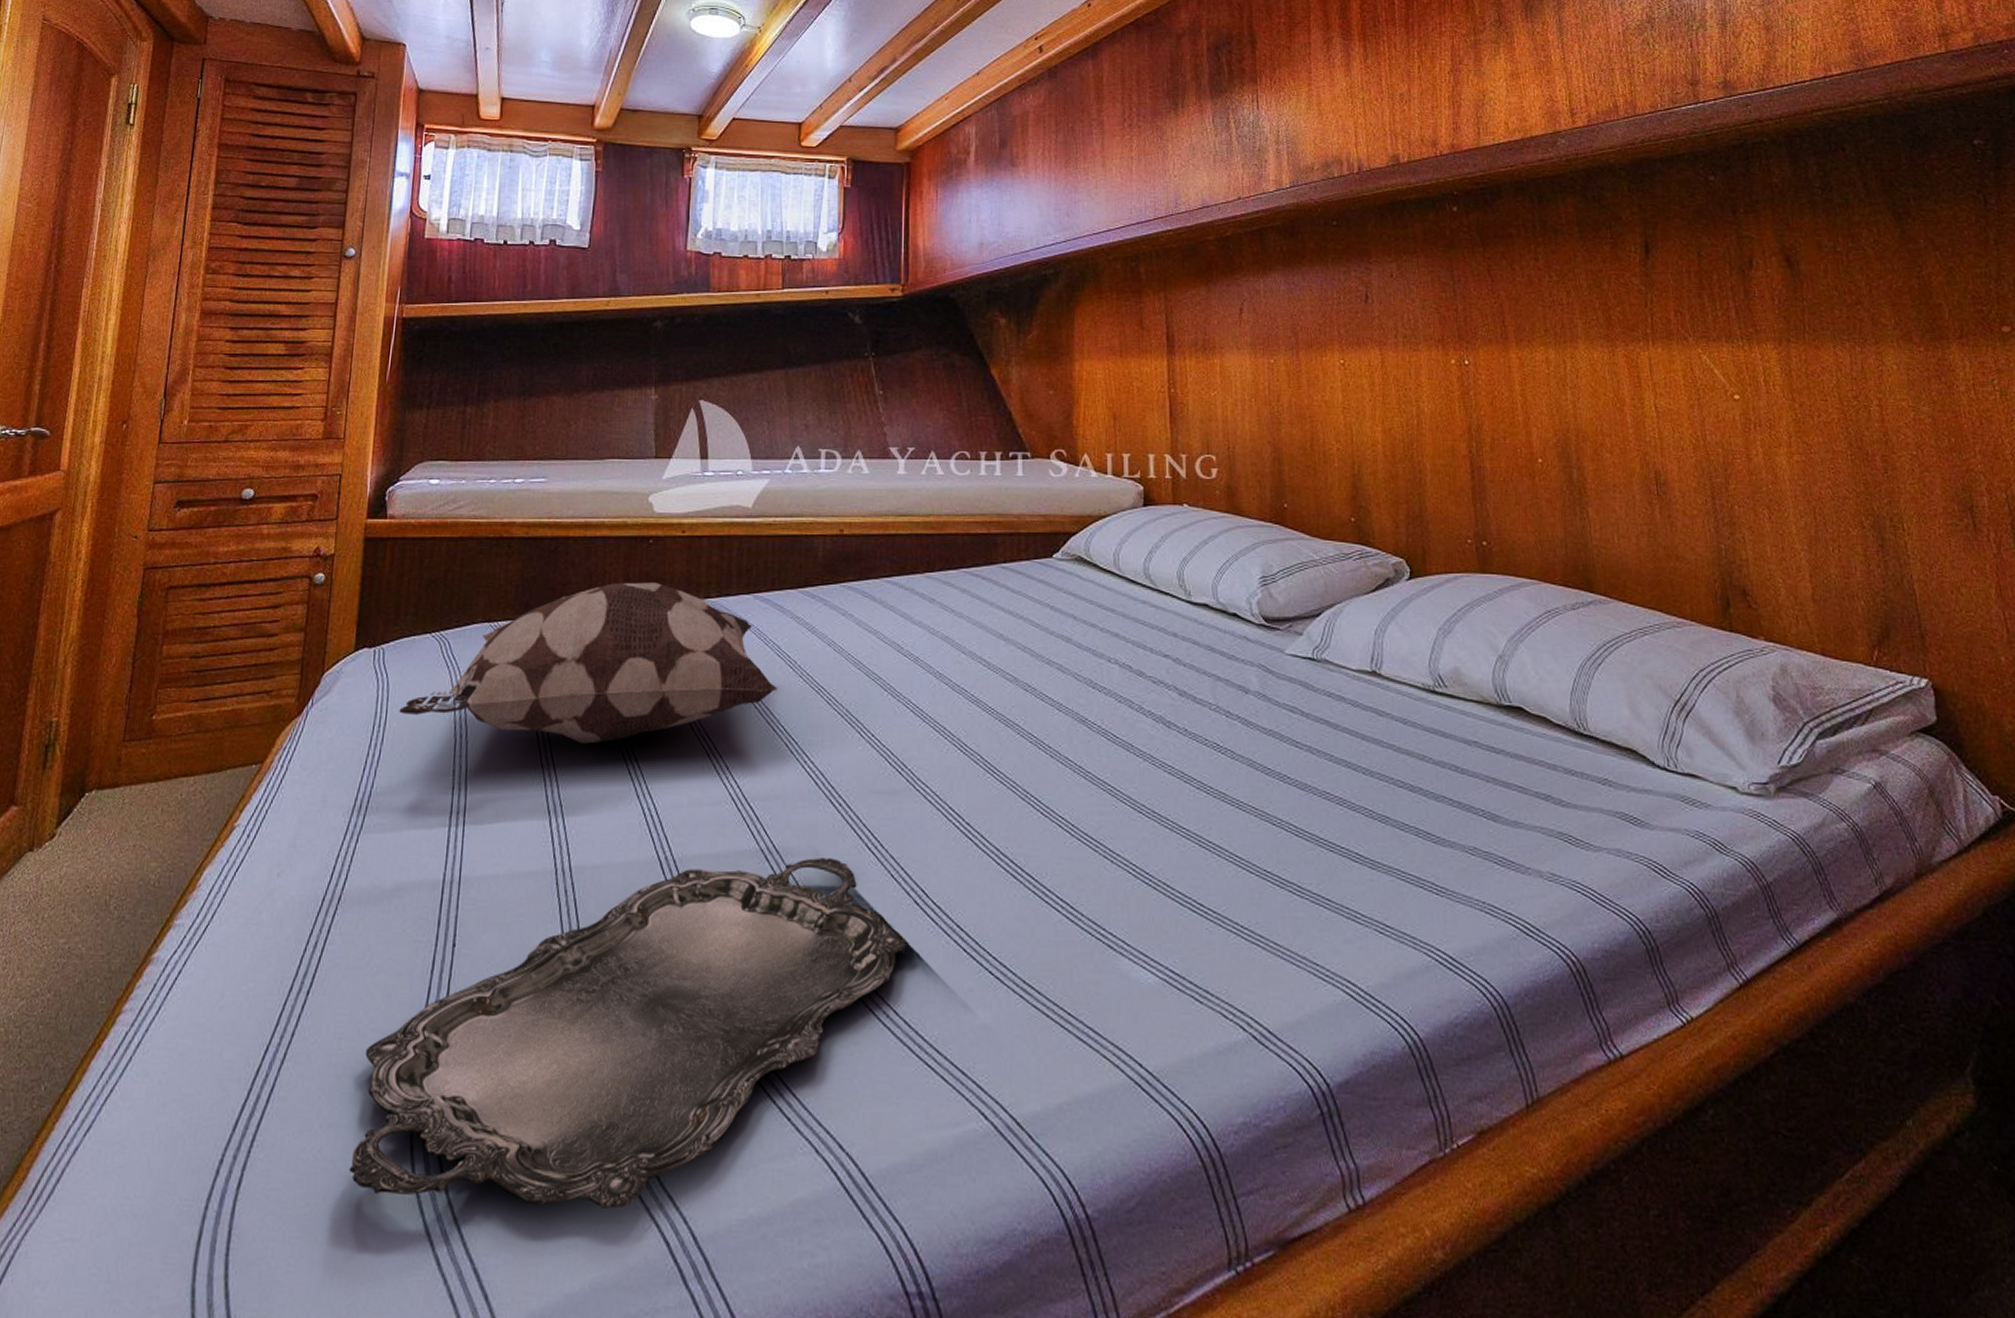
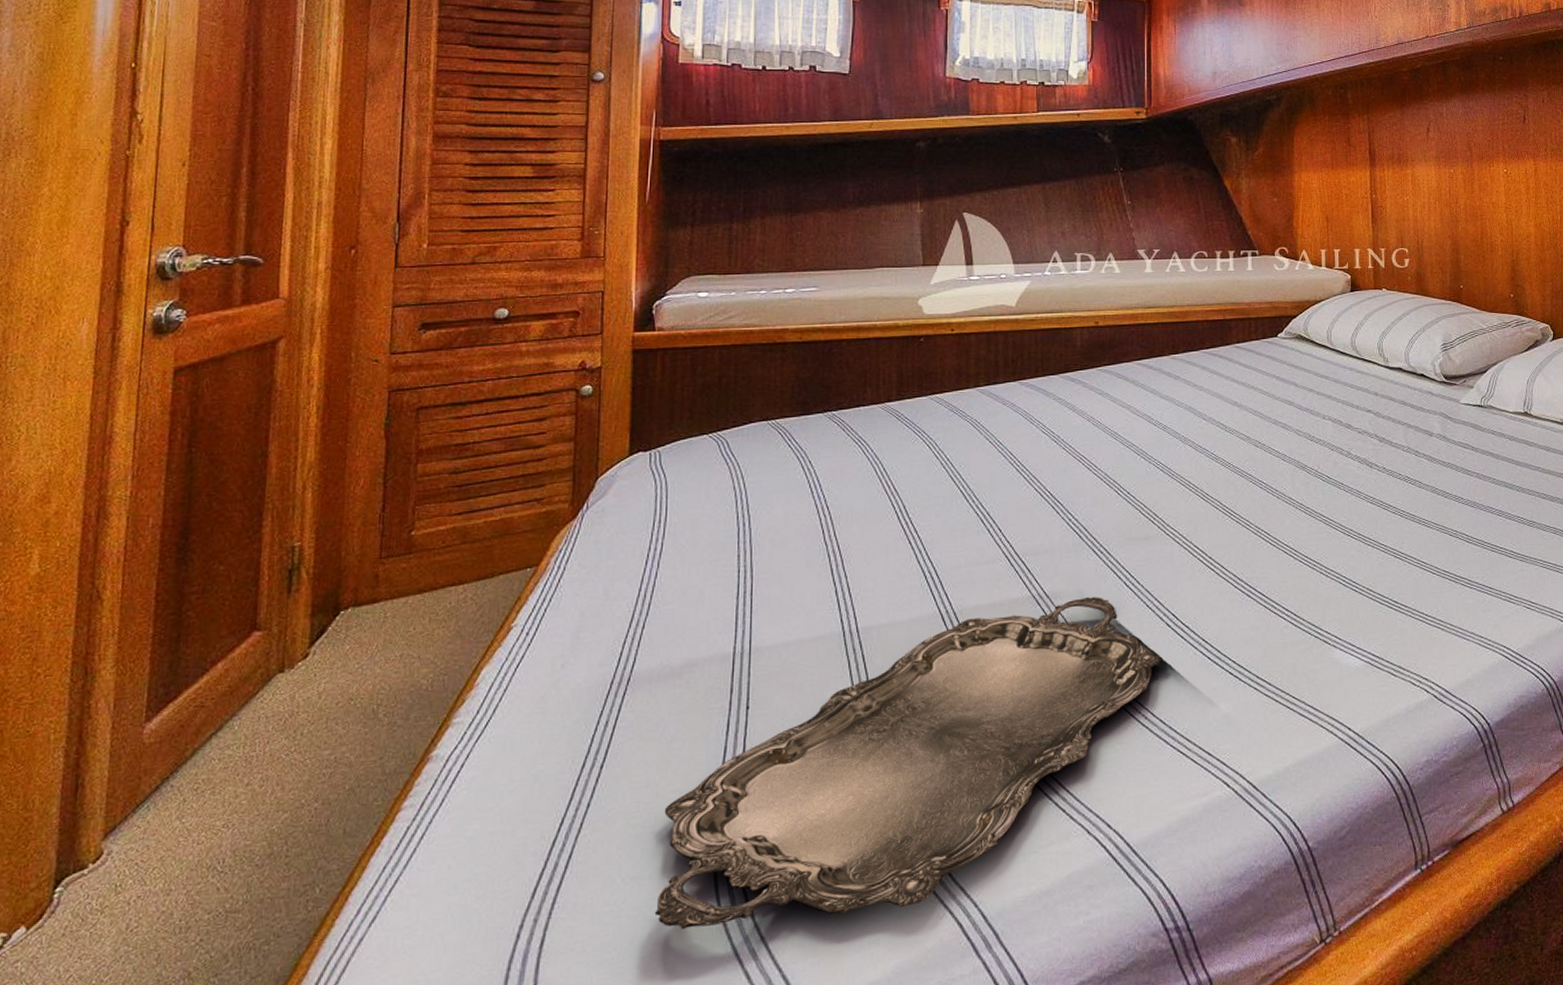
decorative pillow: present [399,582,778,744] -> none [679,376,1044,522]

